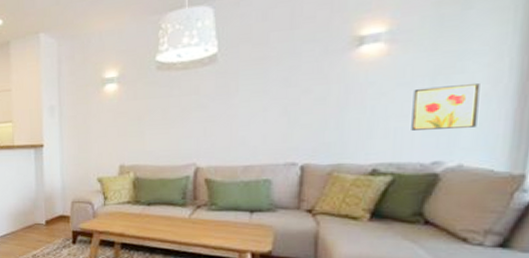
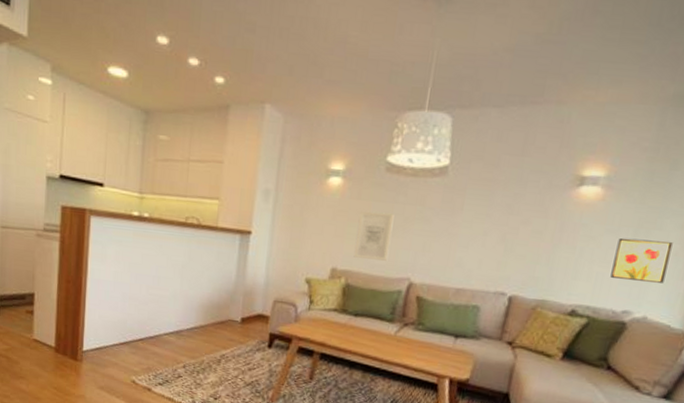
wall art: none [138,107,171,152] -> present [353,211,395,261]

